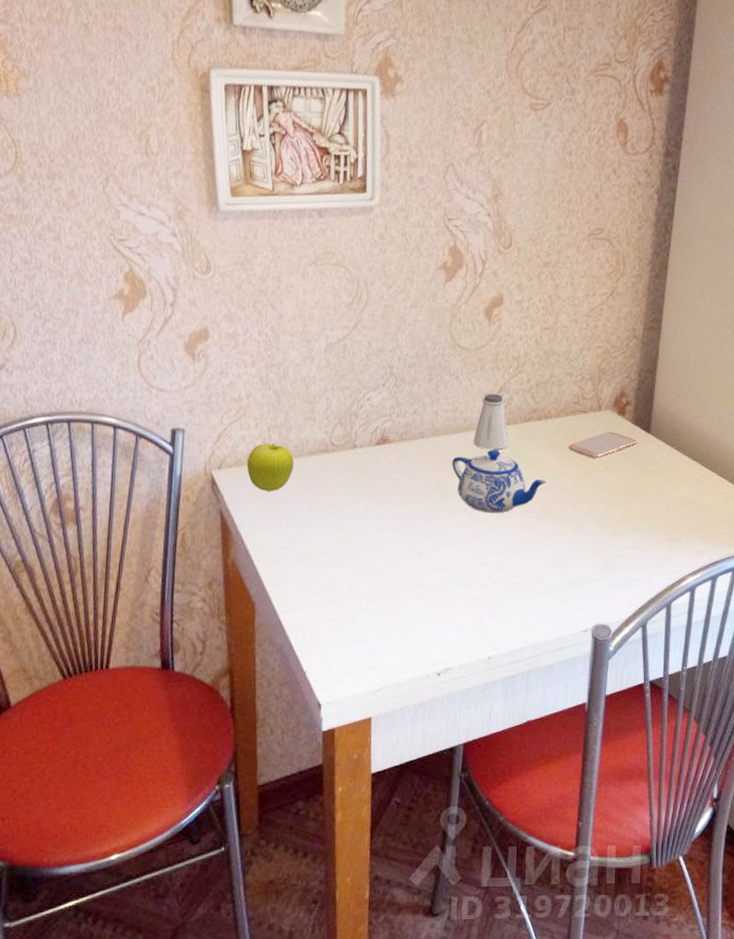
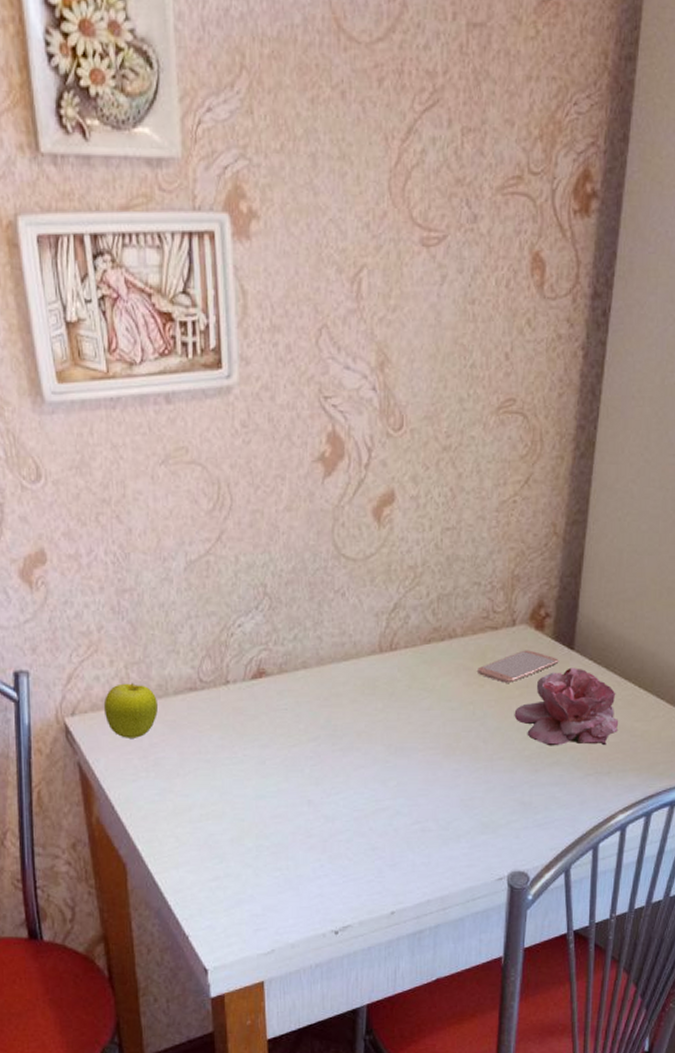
teapot: present [452,449,547,514] -> none [341,678,453,752]
saltshaker: present [473,394,509,451] -> none [365,612,407,679]
flower: none [599,448,688,516] -> present [514,668,619,746]

